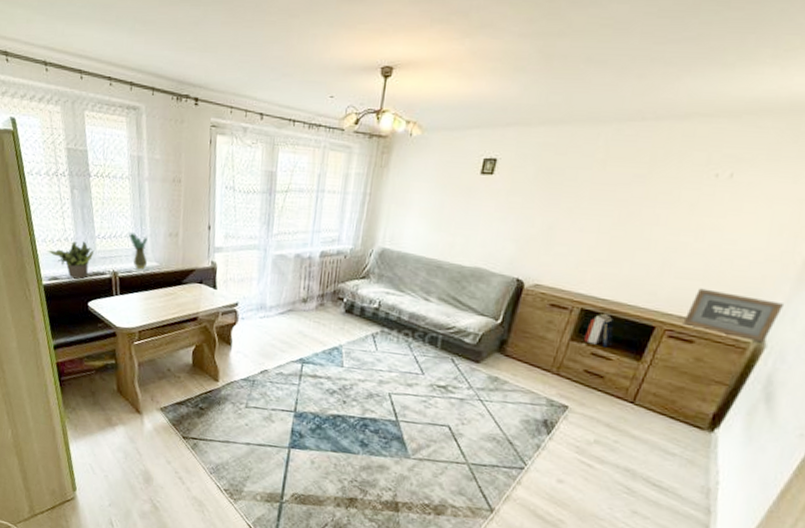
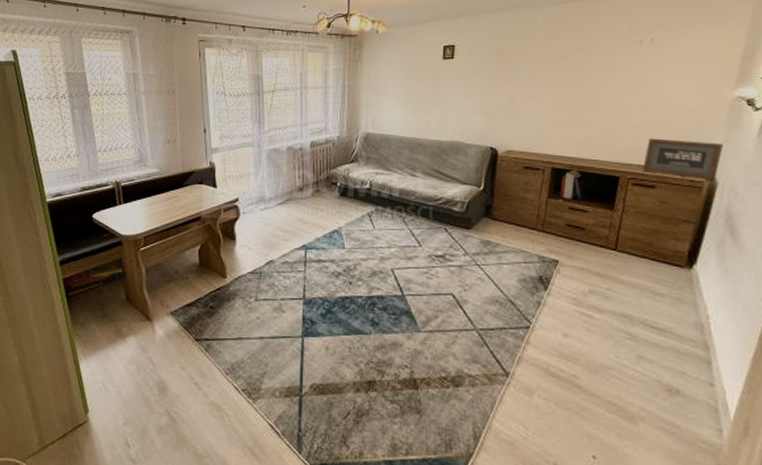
potted plant: present [47,241,95,279] -> none [50,156,97,193]
vase: present [128,232,148,271] -> none [129,143,149,178]

